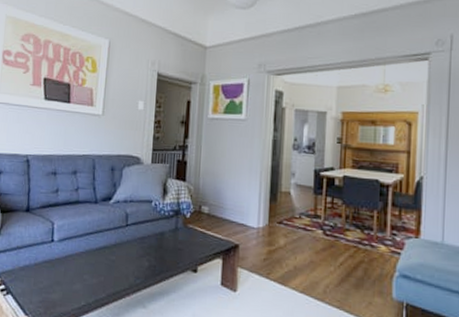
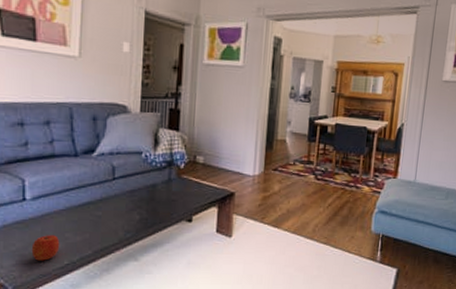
apple: none [55,274,79,300] -> present [31,234,60,261]

